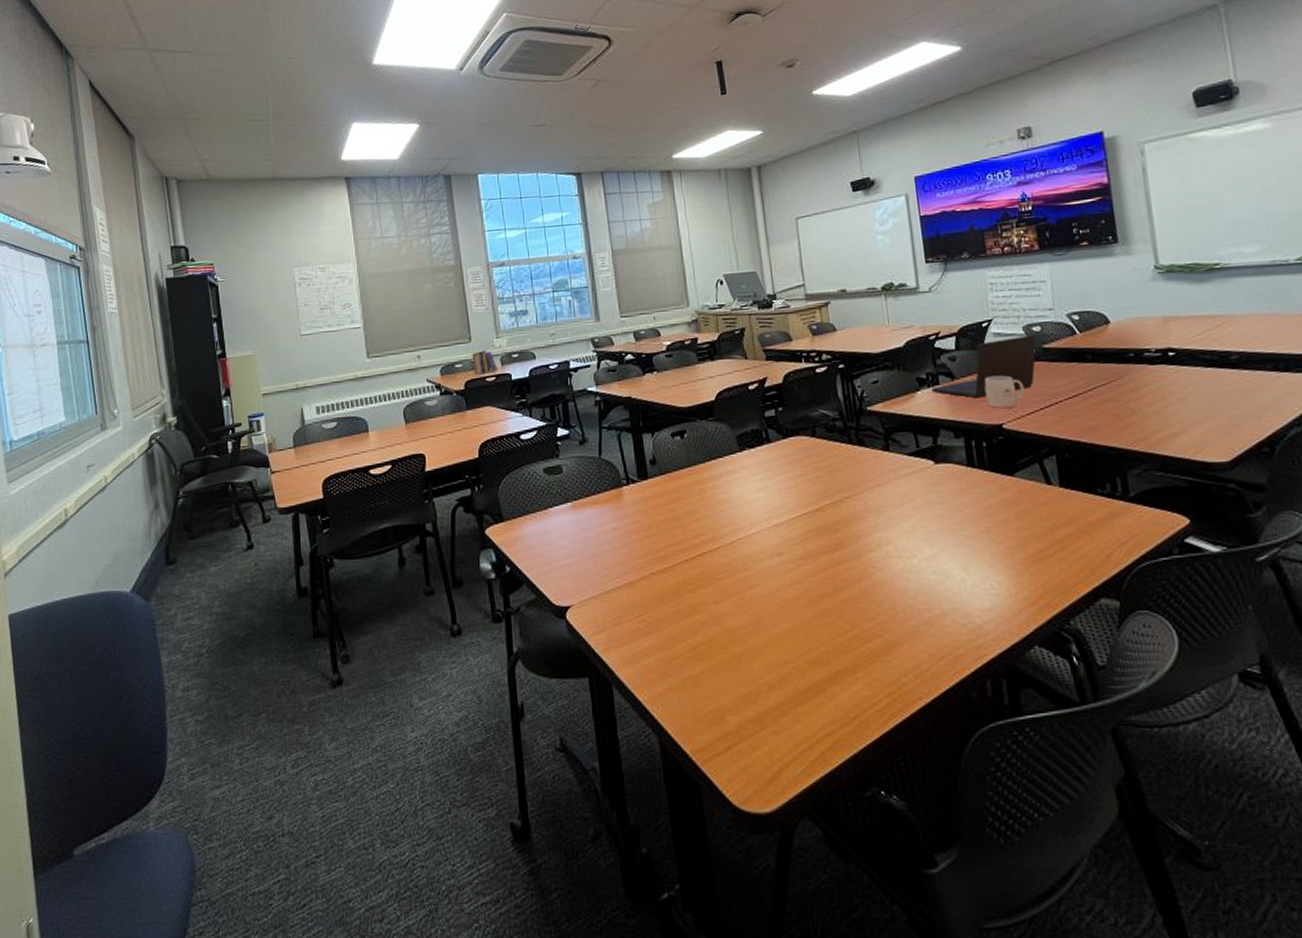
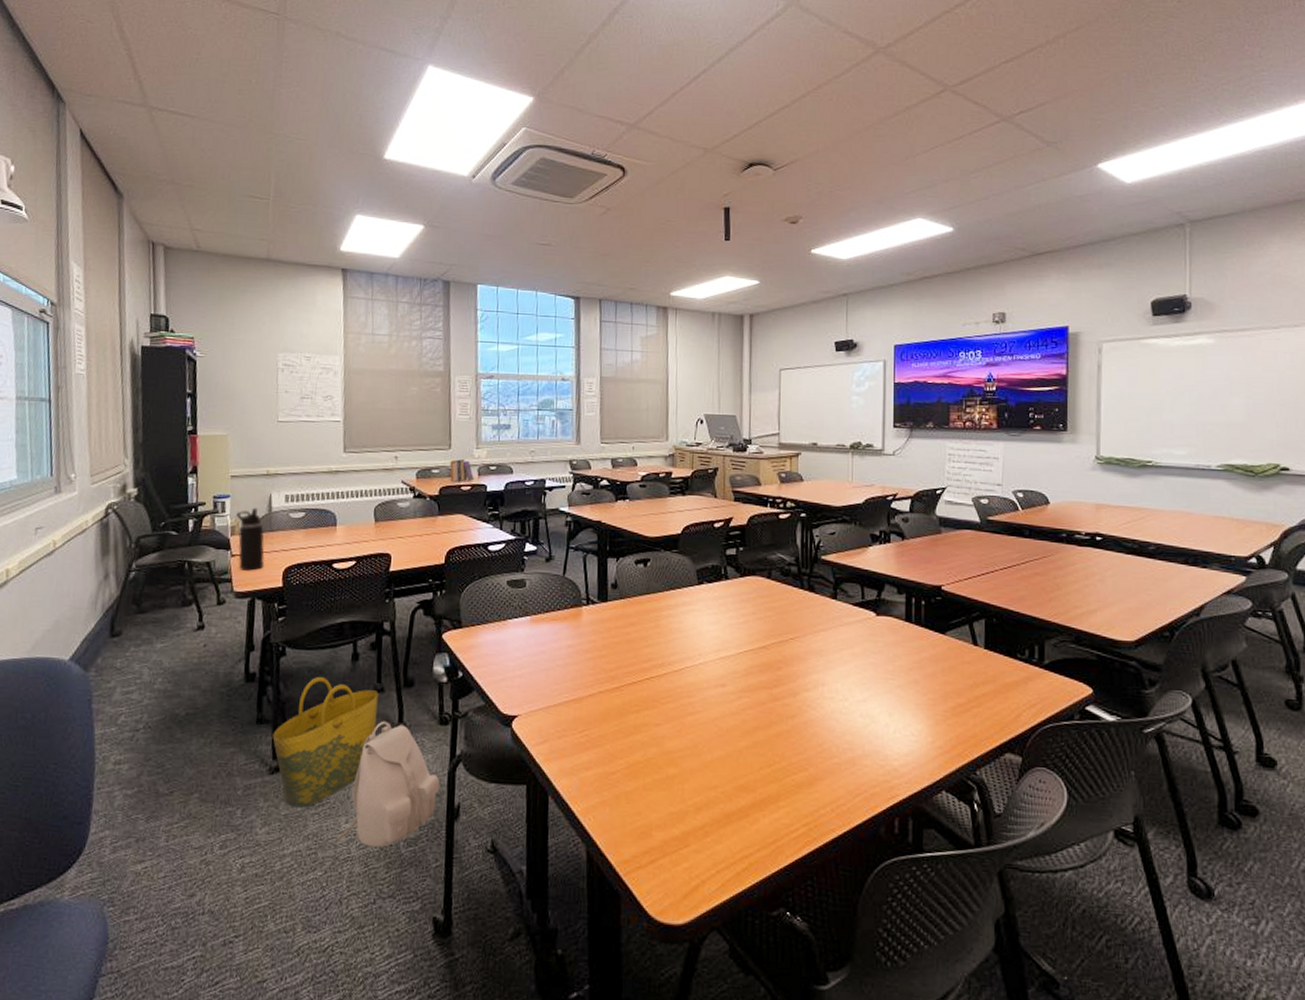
water bottle: none [272,422,303,486] -> present [236,507,265,571]
tote bag: none [330,585,431,720] -> present [272,677,379,808]
backpack: none [404,623,501,755] -> present [336,721,440,848]
laptop: present [931,334,1037,399] -> none [882,506,983,559]
mug: present [984,375,1025,409] -> none [930,540,966,572]

